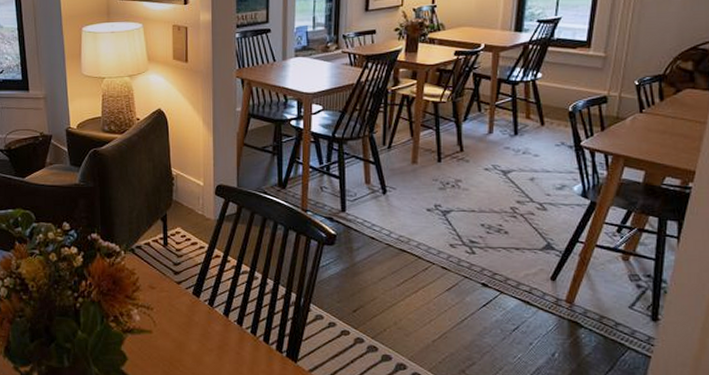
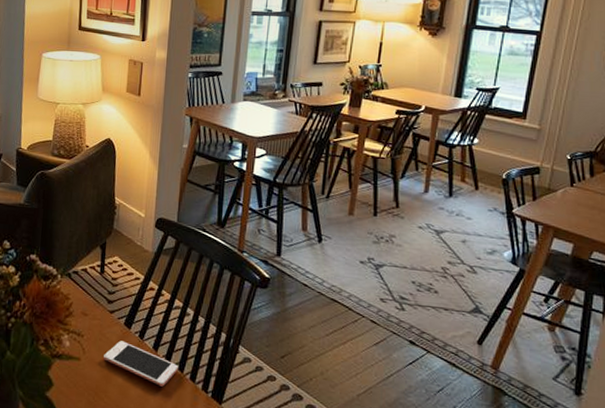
cell phone: none [175,310,251,351] -> present [104,340,178,387]

